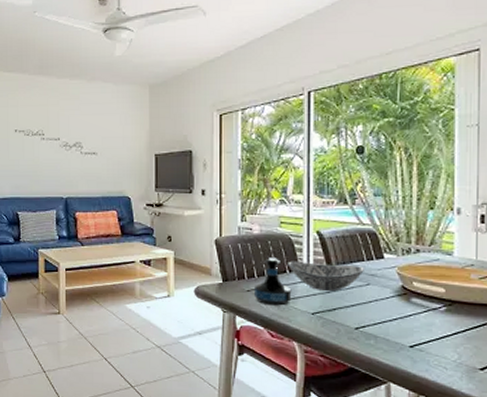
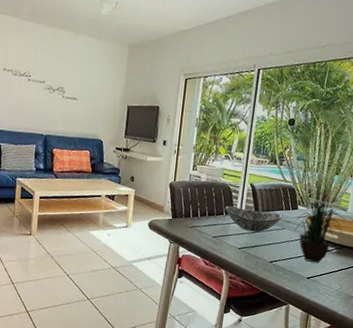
tequila bottle: present [253,258,292,306] -> none [195,201,226,241]
potted plant: none [384,211,453,326] -> present [295,174,345,263]

